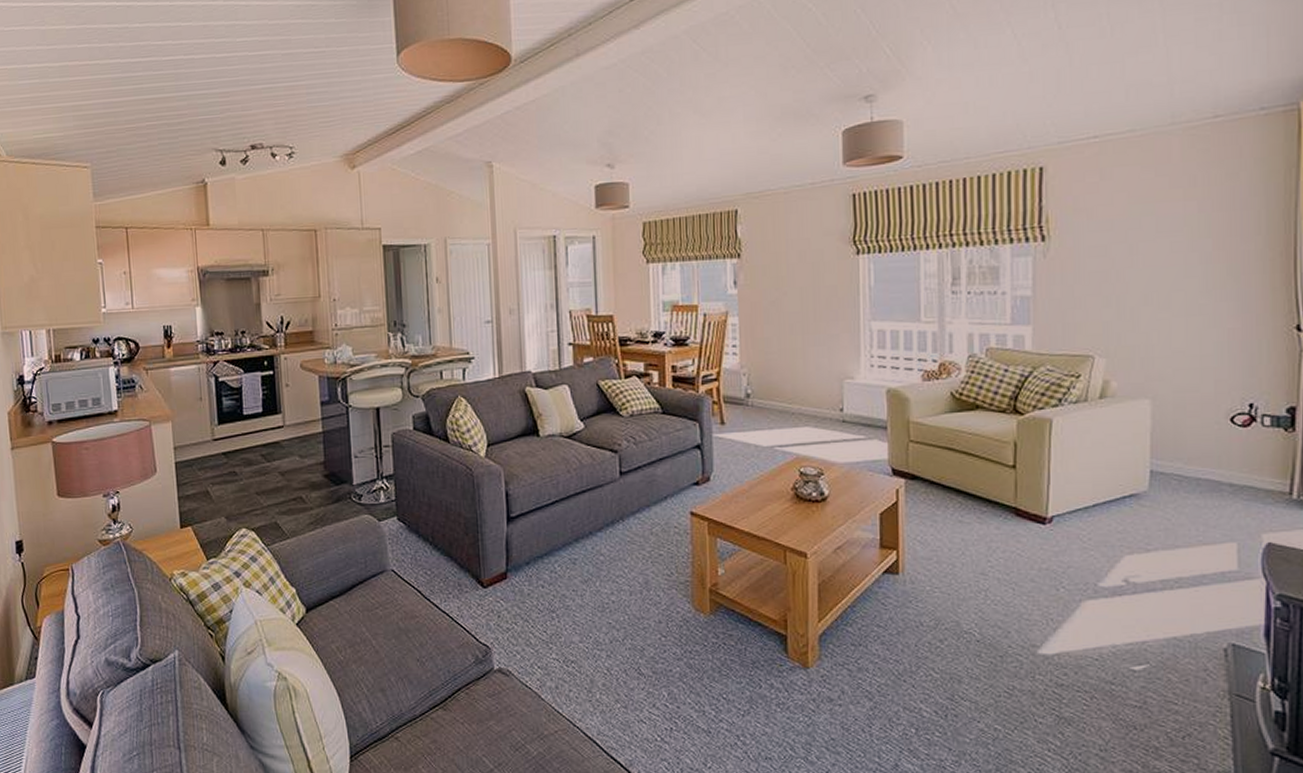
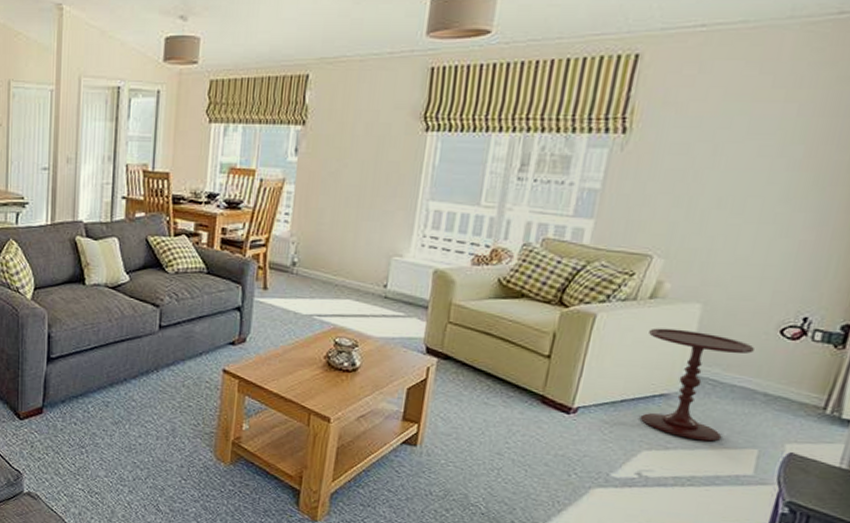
side table: none [1106,426,1210,539] -> present [640,328,754,442]

